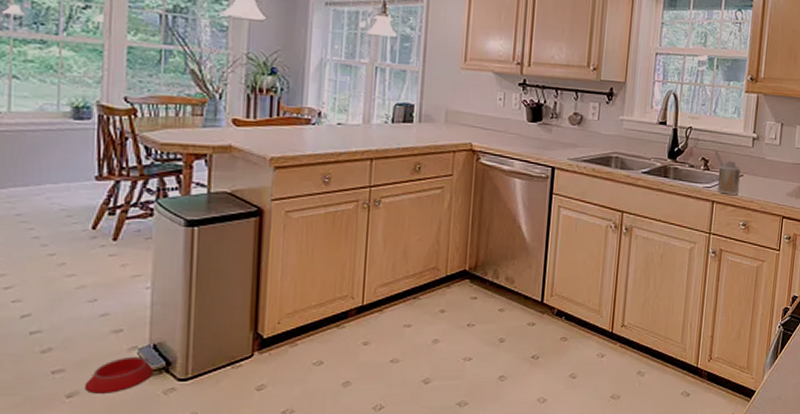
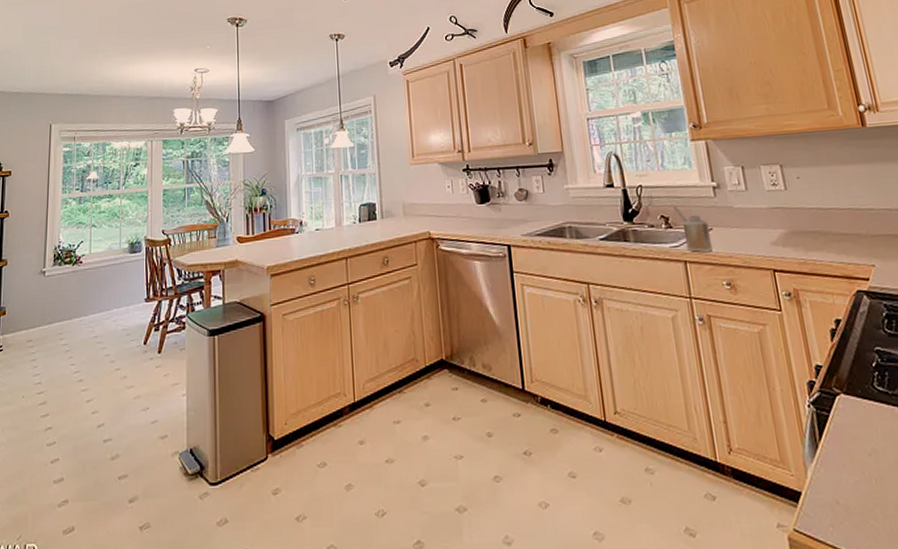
pet bowl: present [86,356,154,394] -> none [142,461,192,499]

